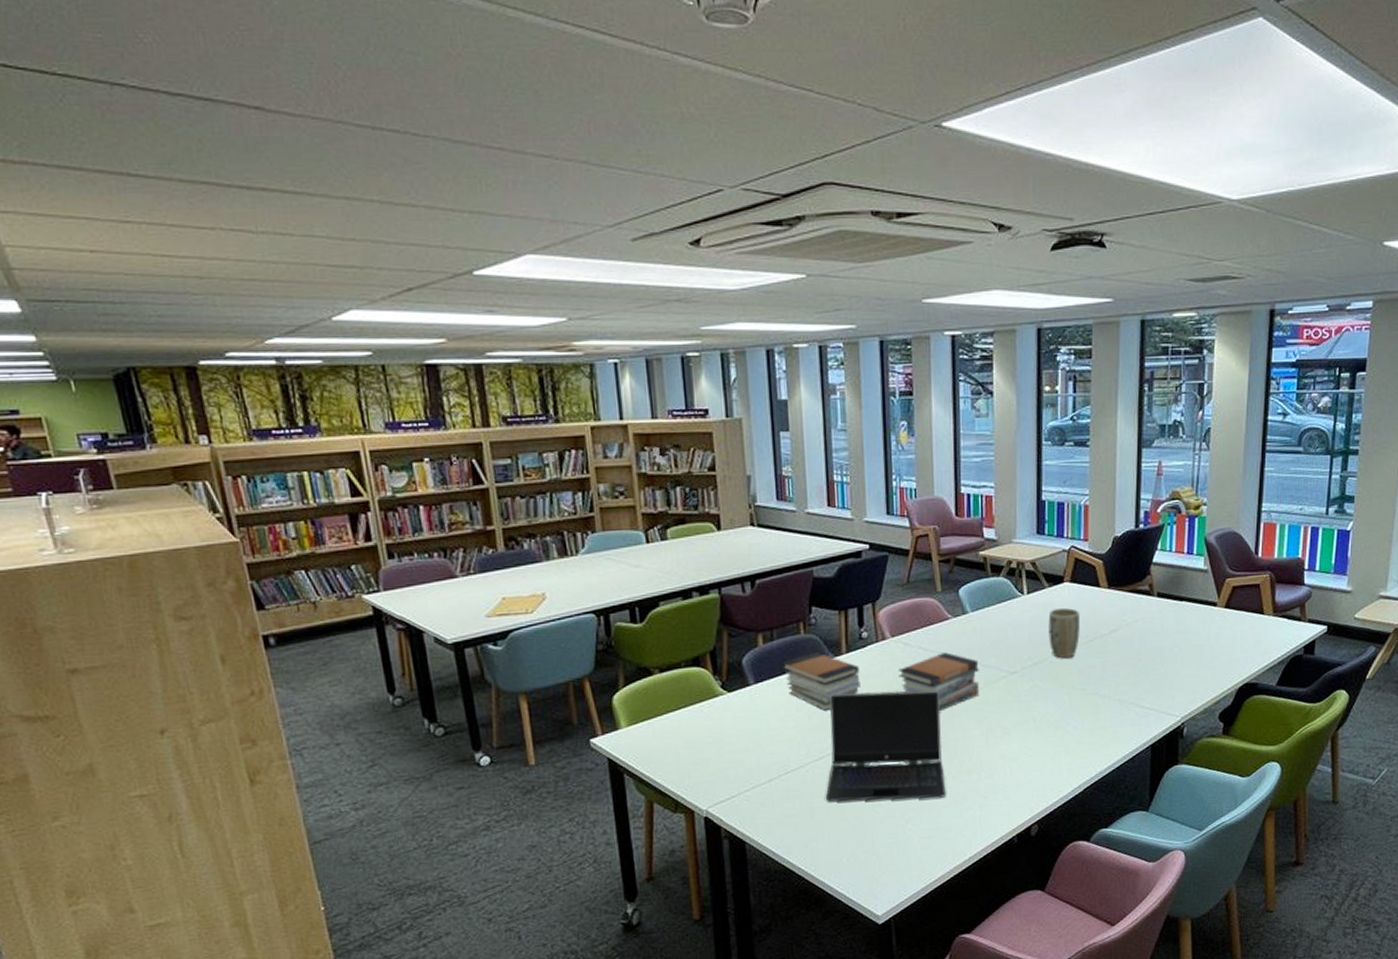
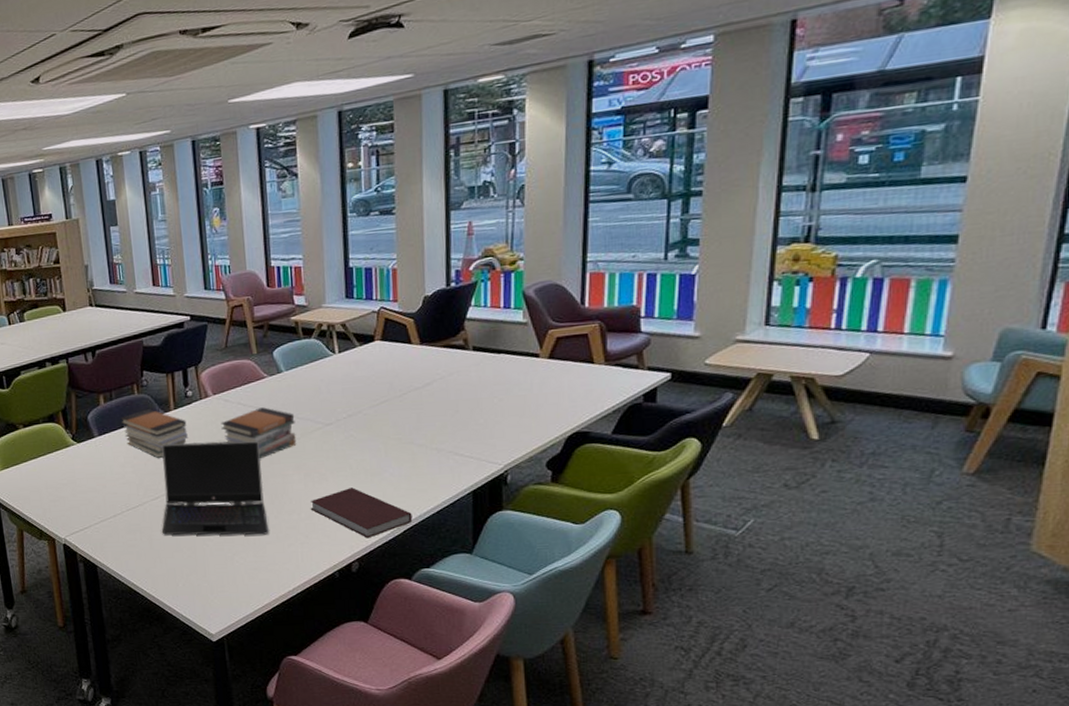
notebook: none [991,743,1093,798] -> present [310,487,413,538]
plant pot: present [1048,608,1080,659] -> none [360,364,393,411]

